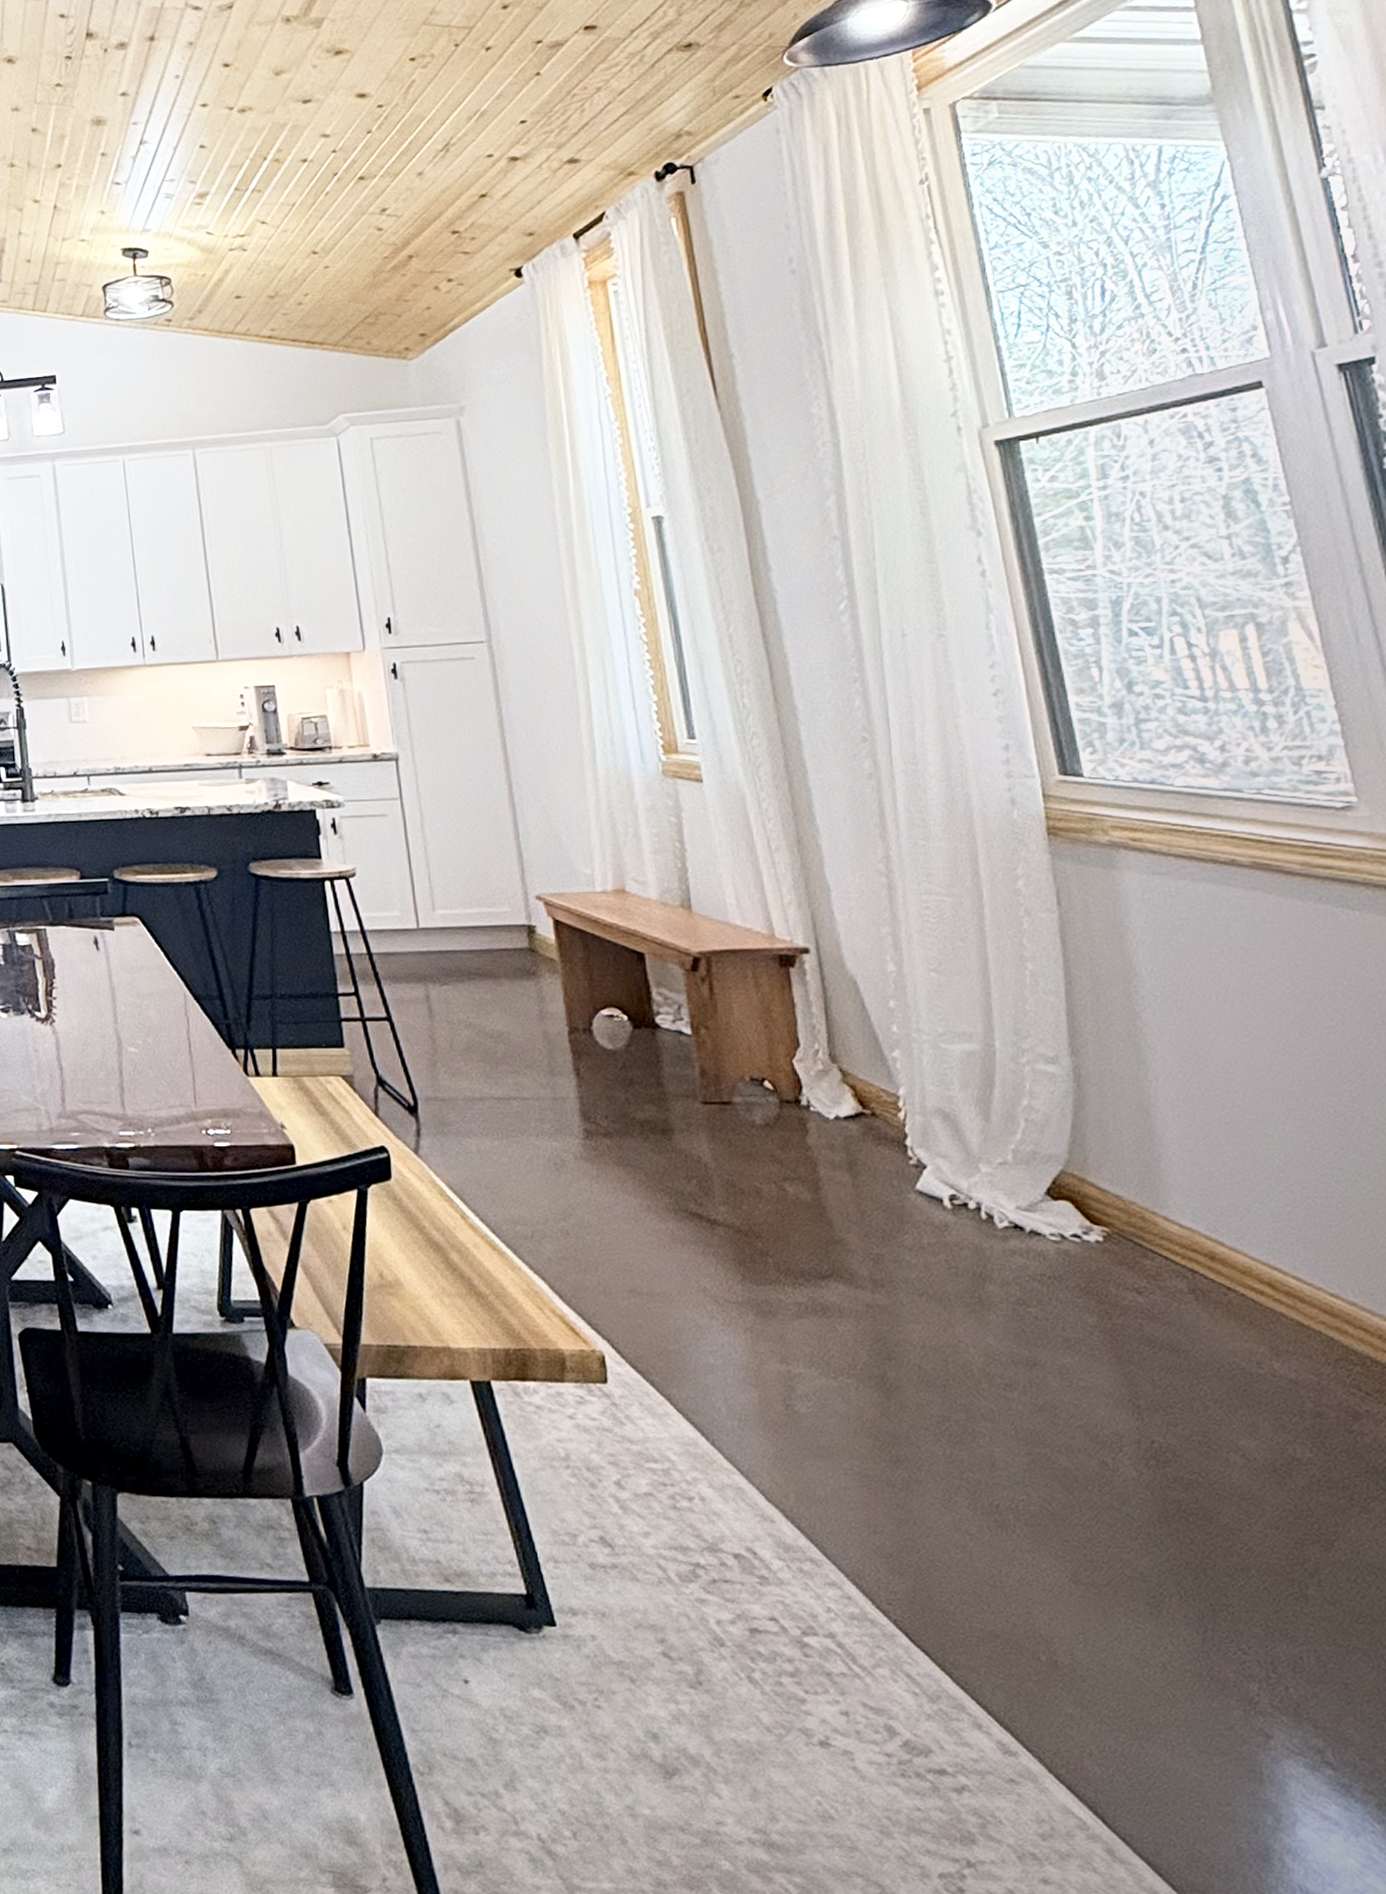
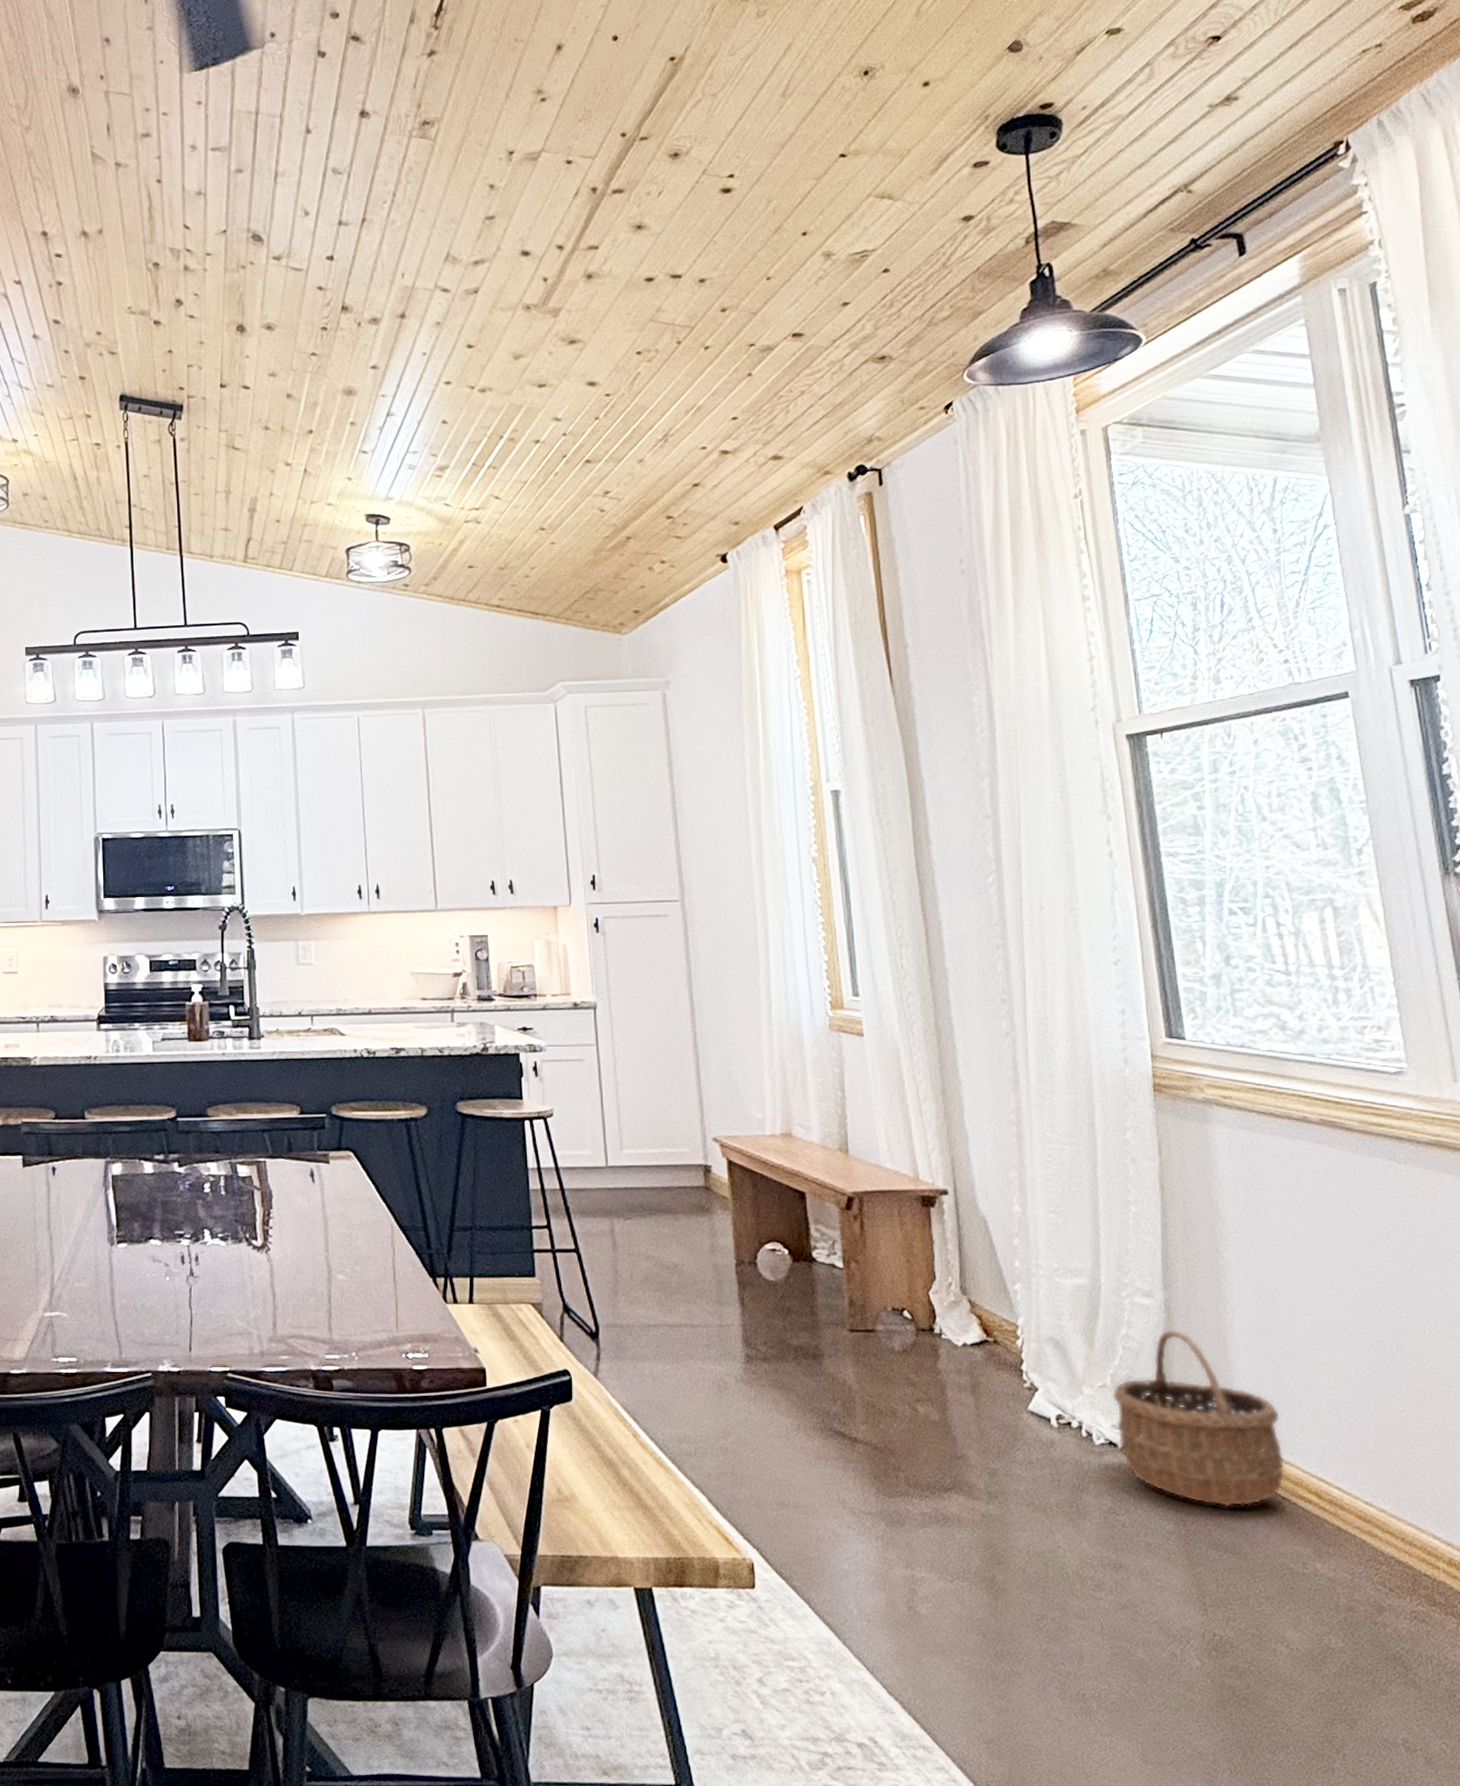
wicker basket: none [1014,1099,1230,1299] -> present [1111,1329,1286,1507]

